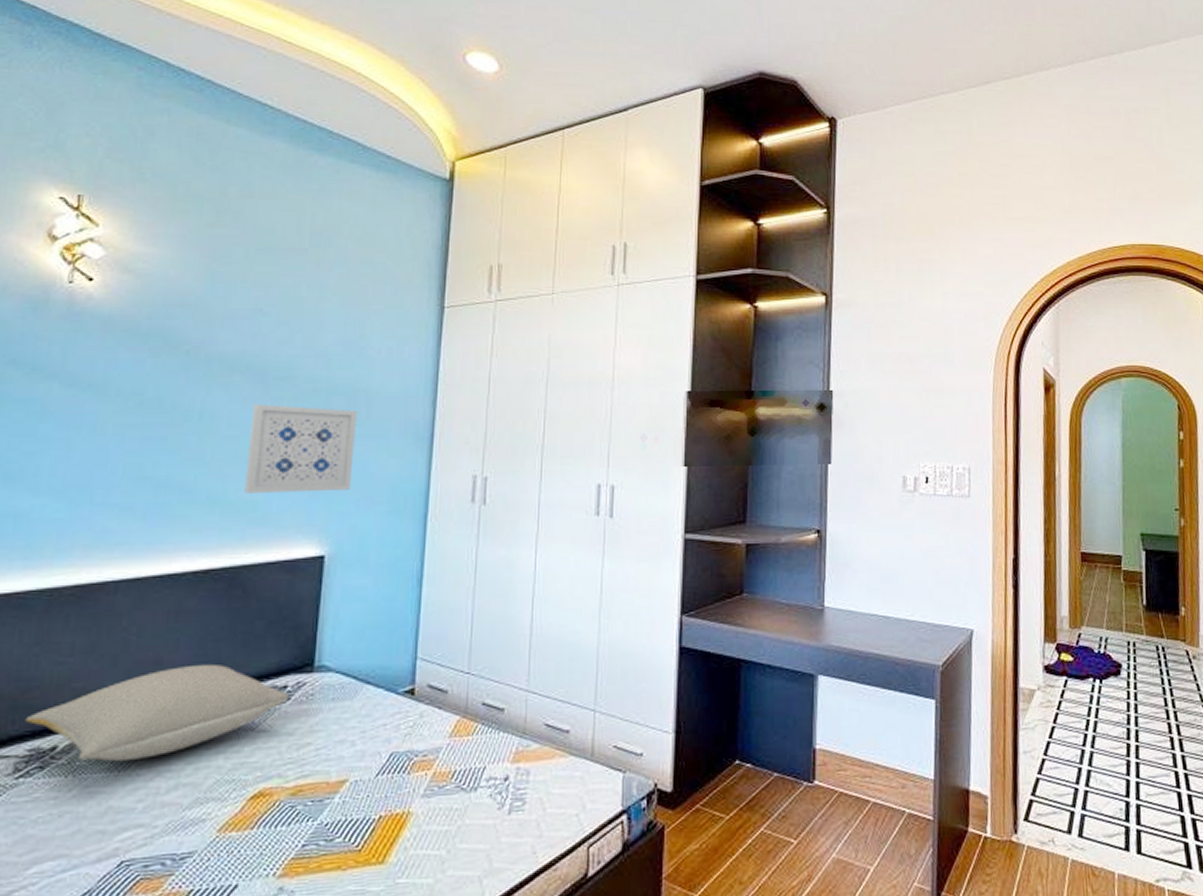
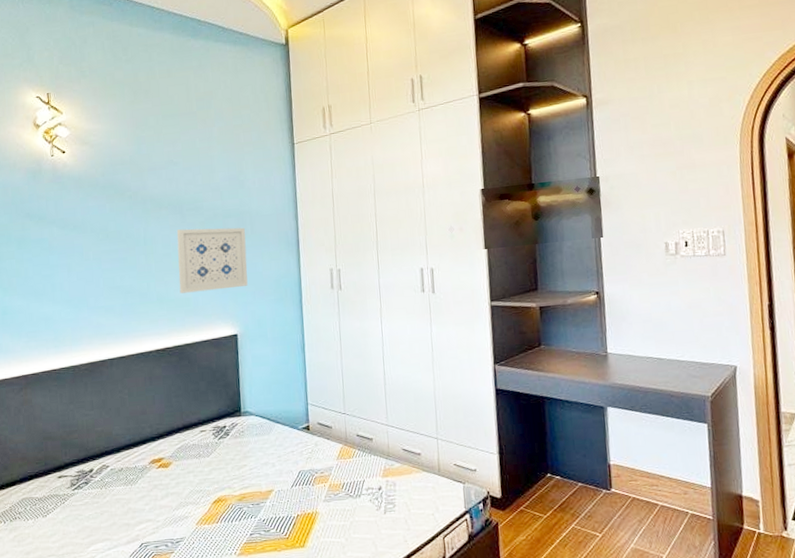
pillow: present [25,663,290,762] -> none [72,412,229,479]

